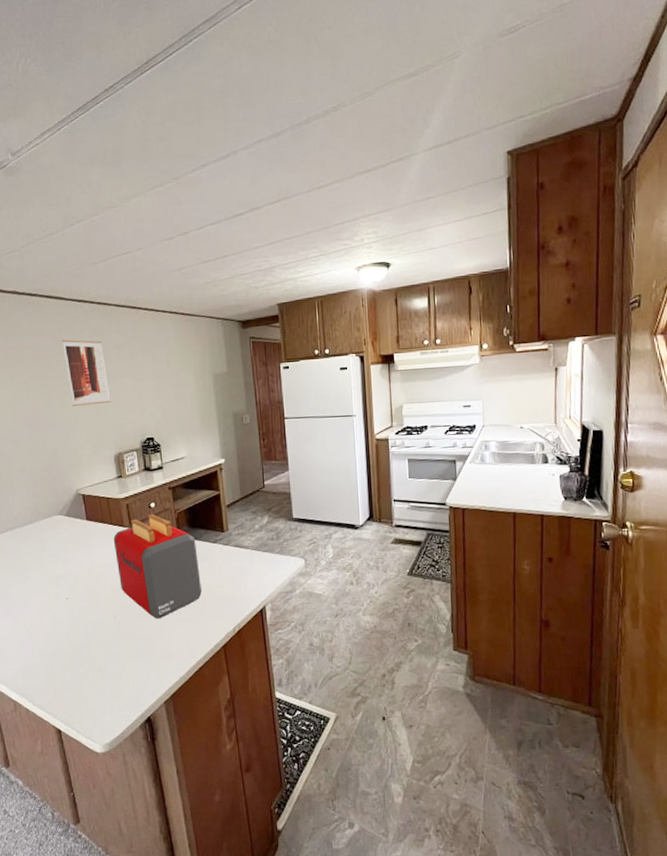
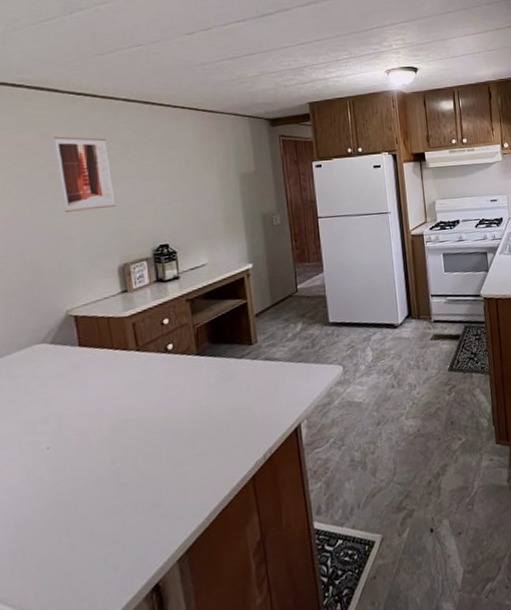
toaster: present [113,514,202,619] -> none [114,332,226,458]

